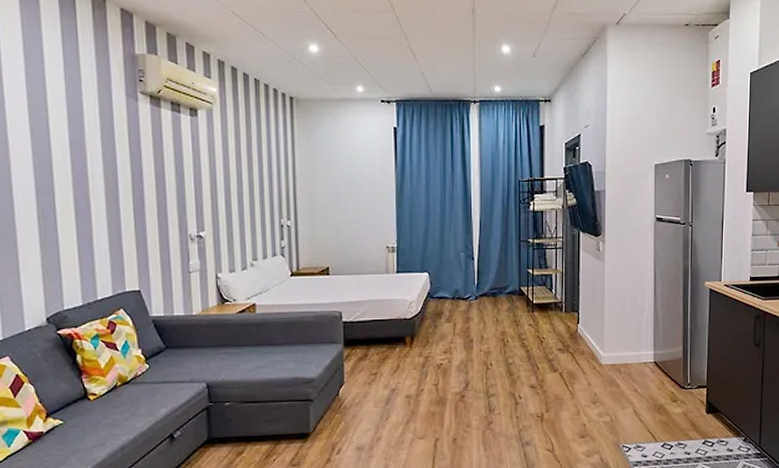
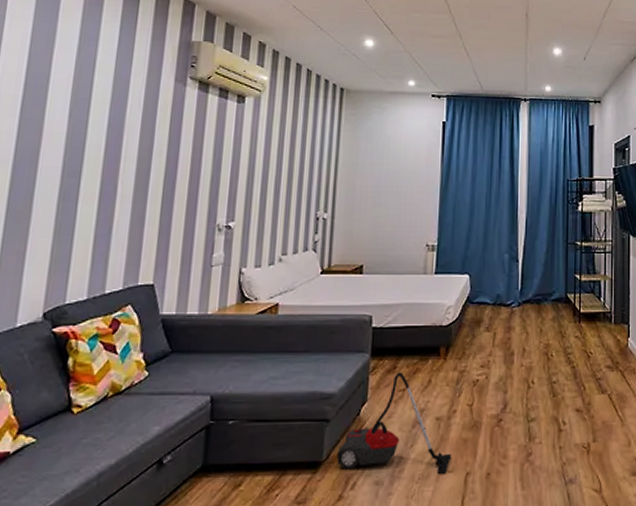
vacuum cleaner: none [322,359,422,441] -> present [337,372,452,475]

